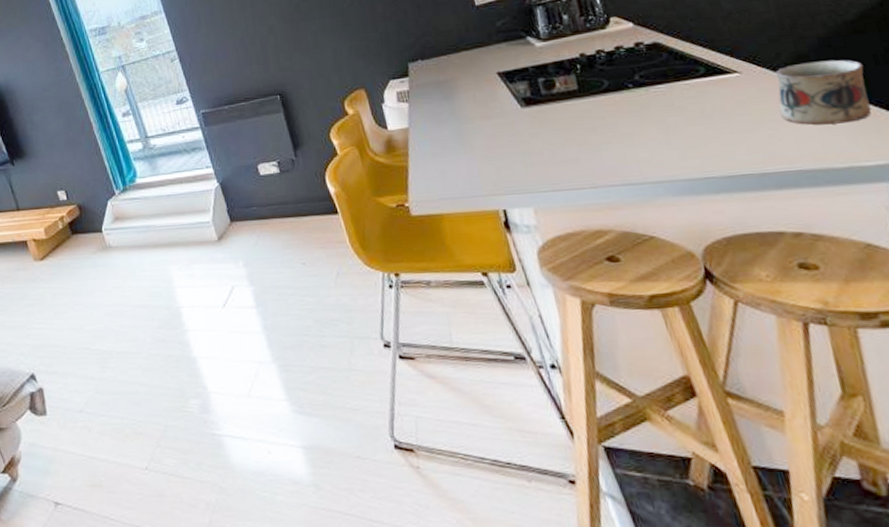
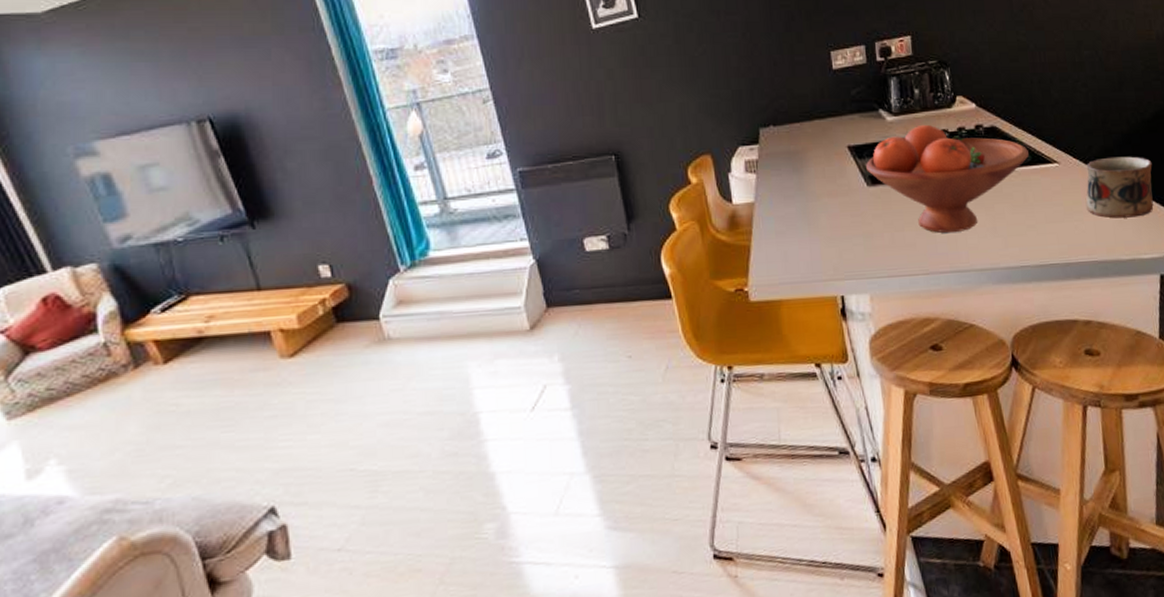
fruit bowl: none [518,46,702,148] -> present [866,124,1029,233]

